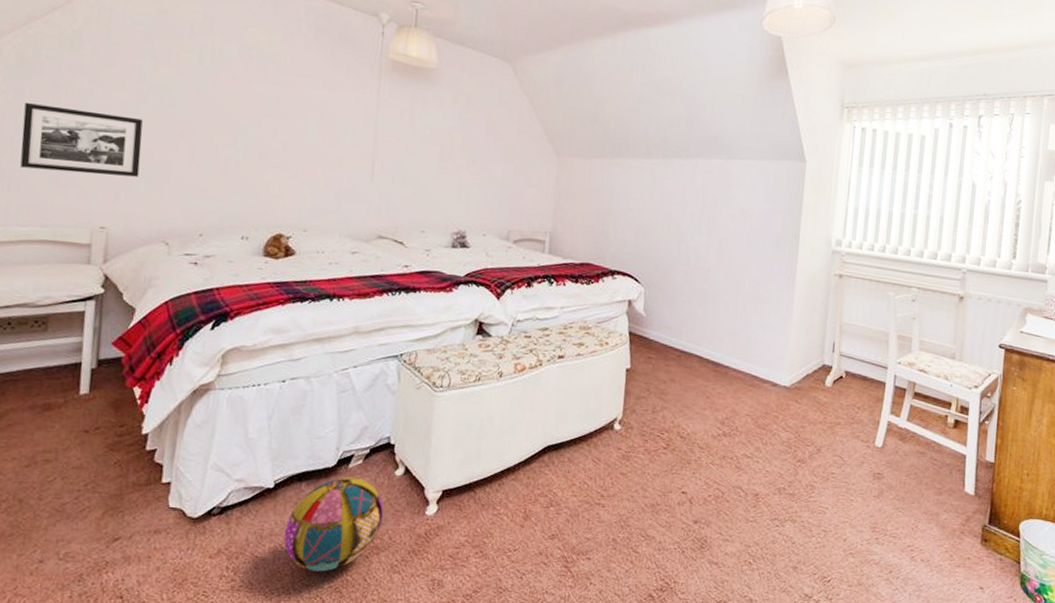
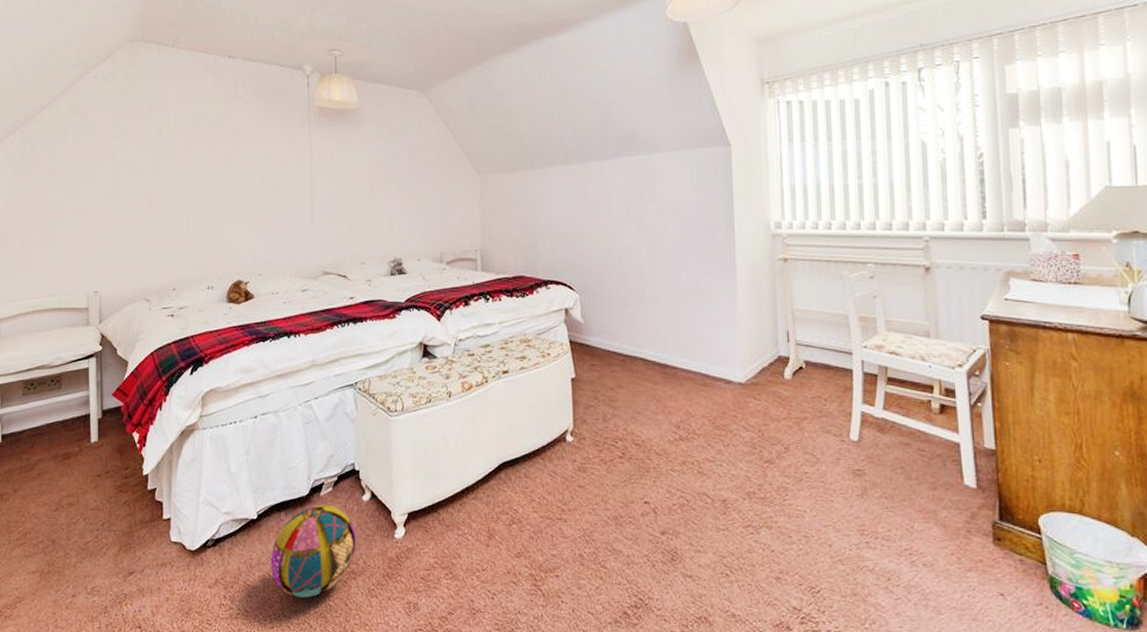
picture frame: present [20,102,143,177] -> none [28,190,120,247]

